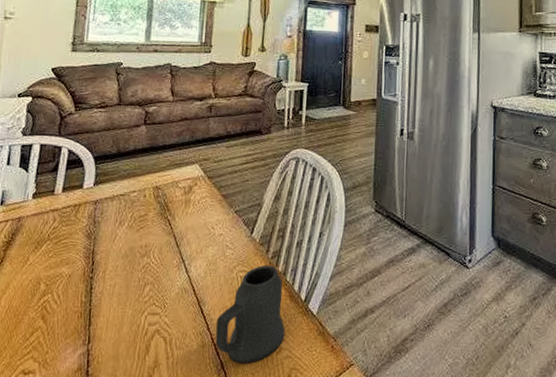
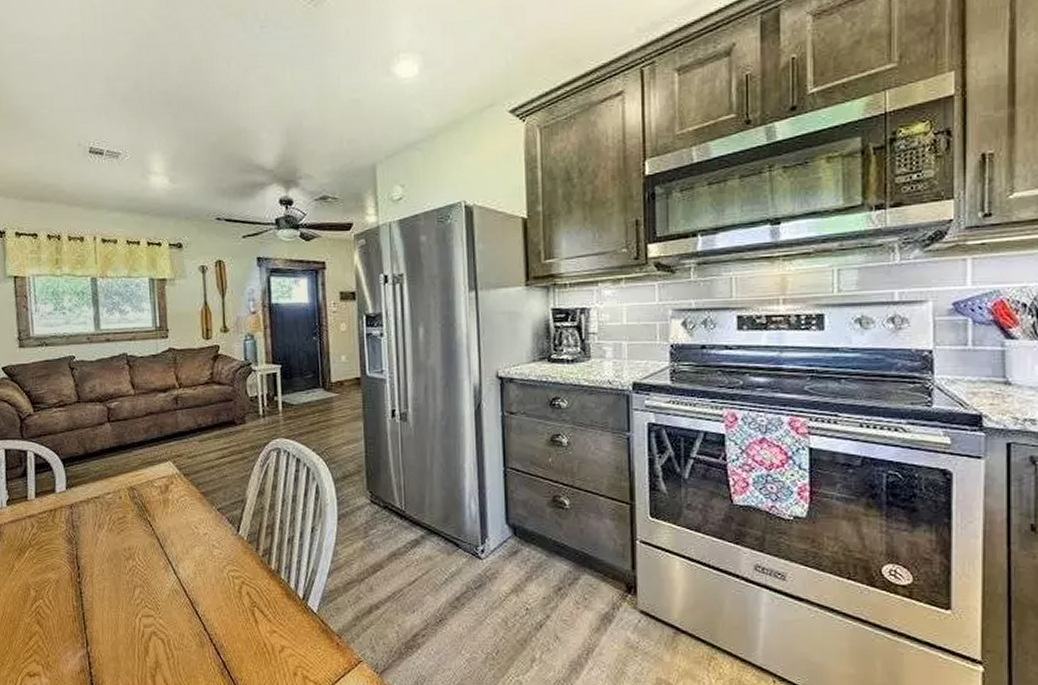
mug: present [215,264,285,364] -> none [213,563,286,662]

